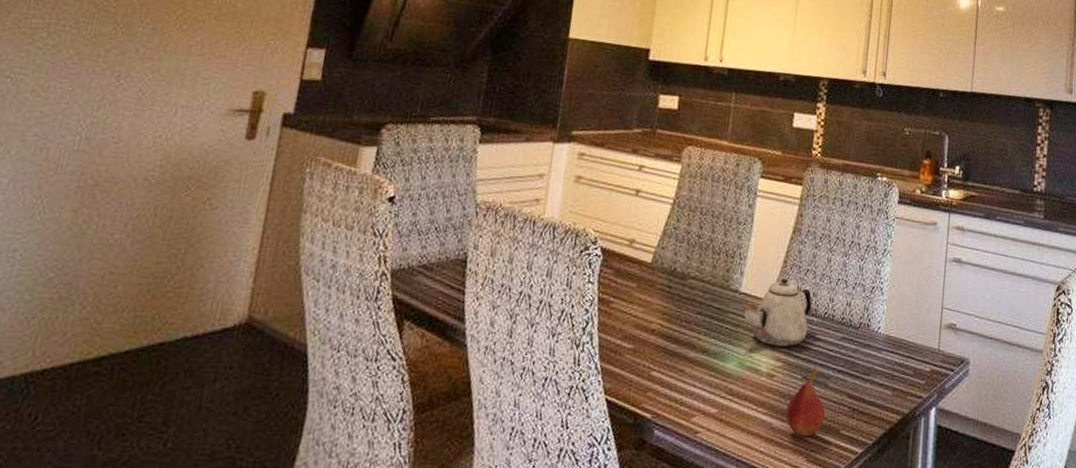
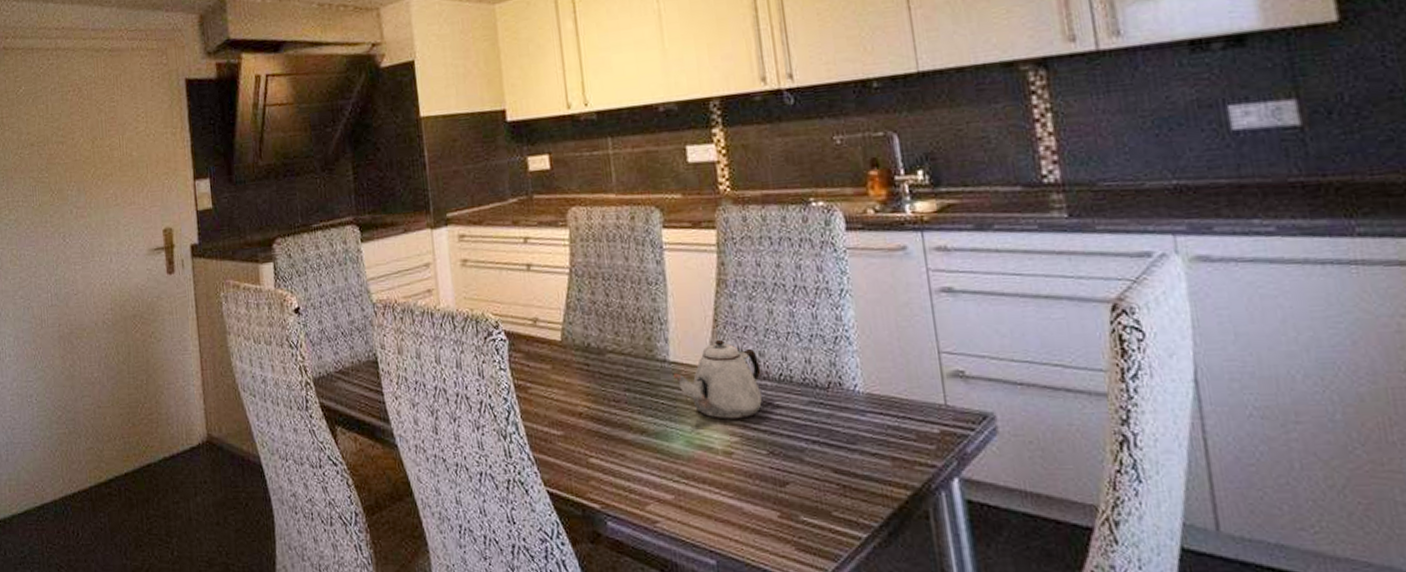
fruit: present [786,367,825,437] -> none [756,439,808,522]

